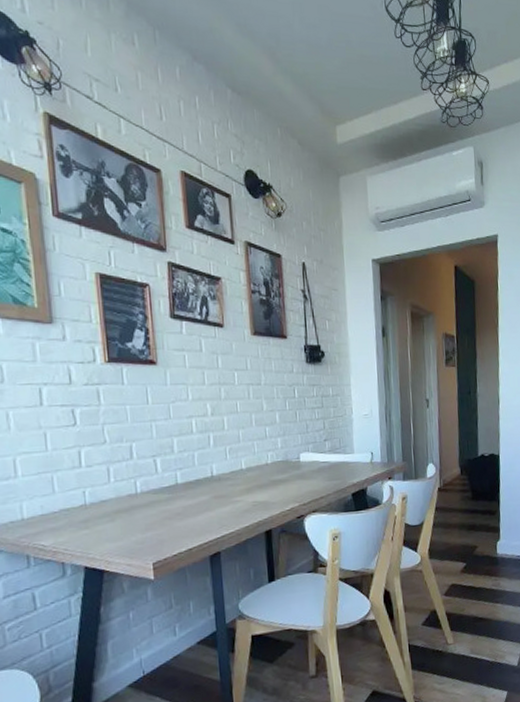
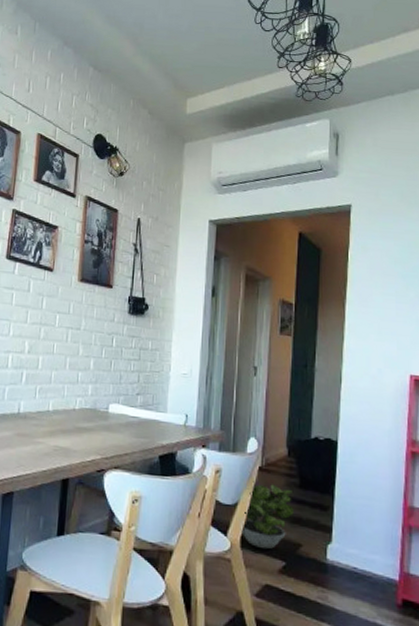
potted plant: none [427,501,469,557] -> present [240,481,294,550]

